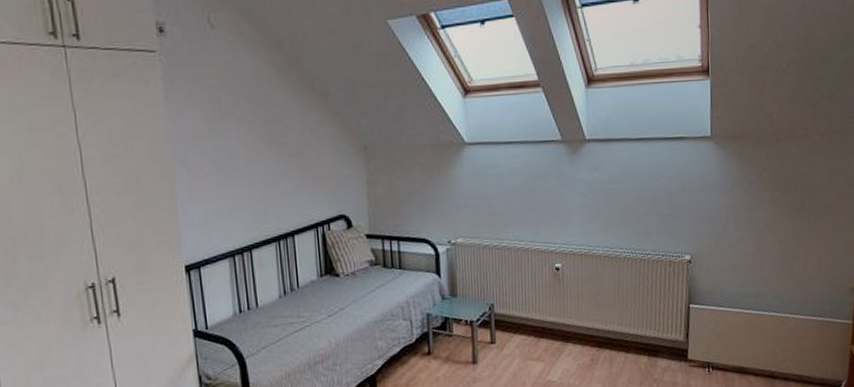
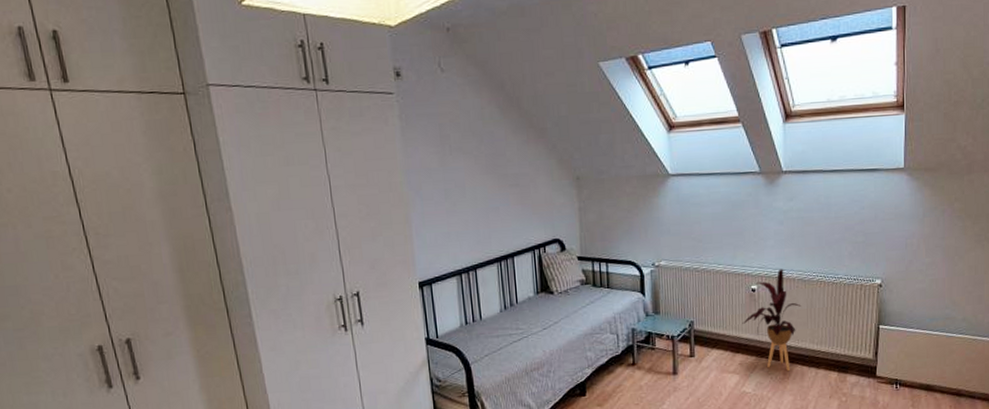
house plant: none [545,245,609,357] -> present [742,268,802,372]

